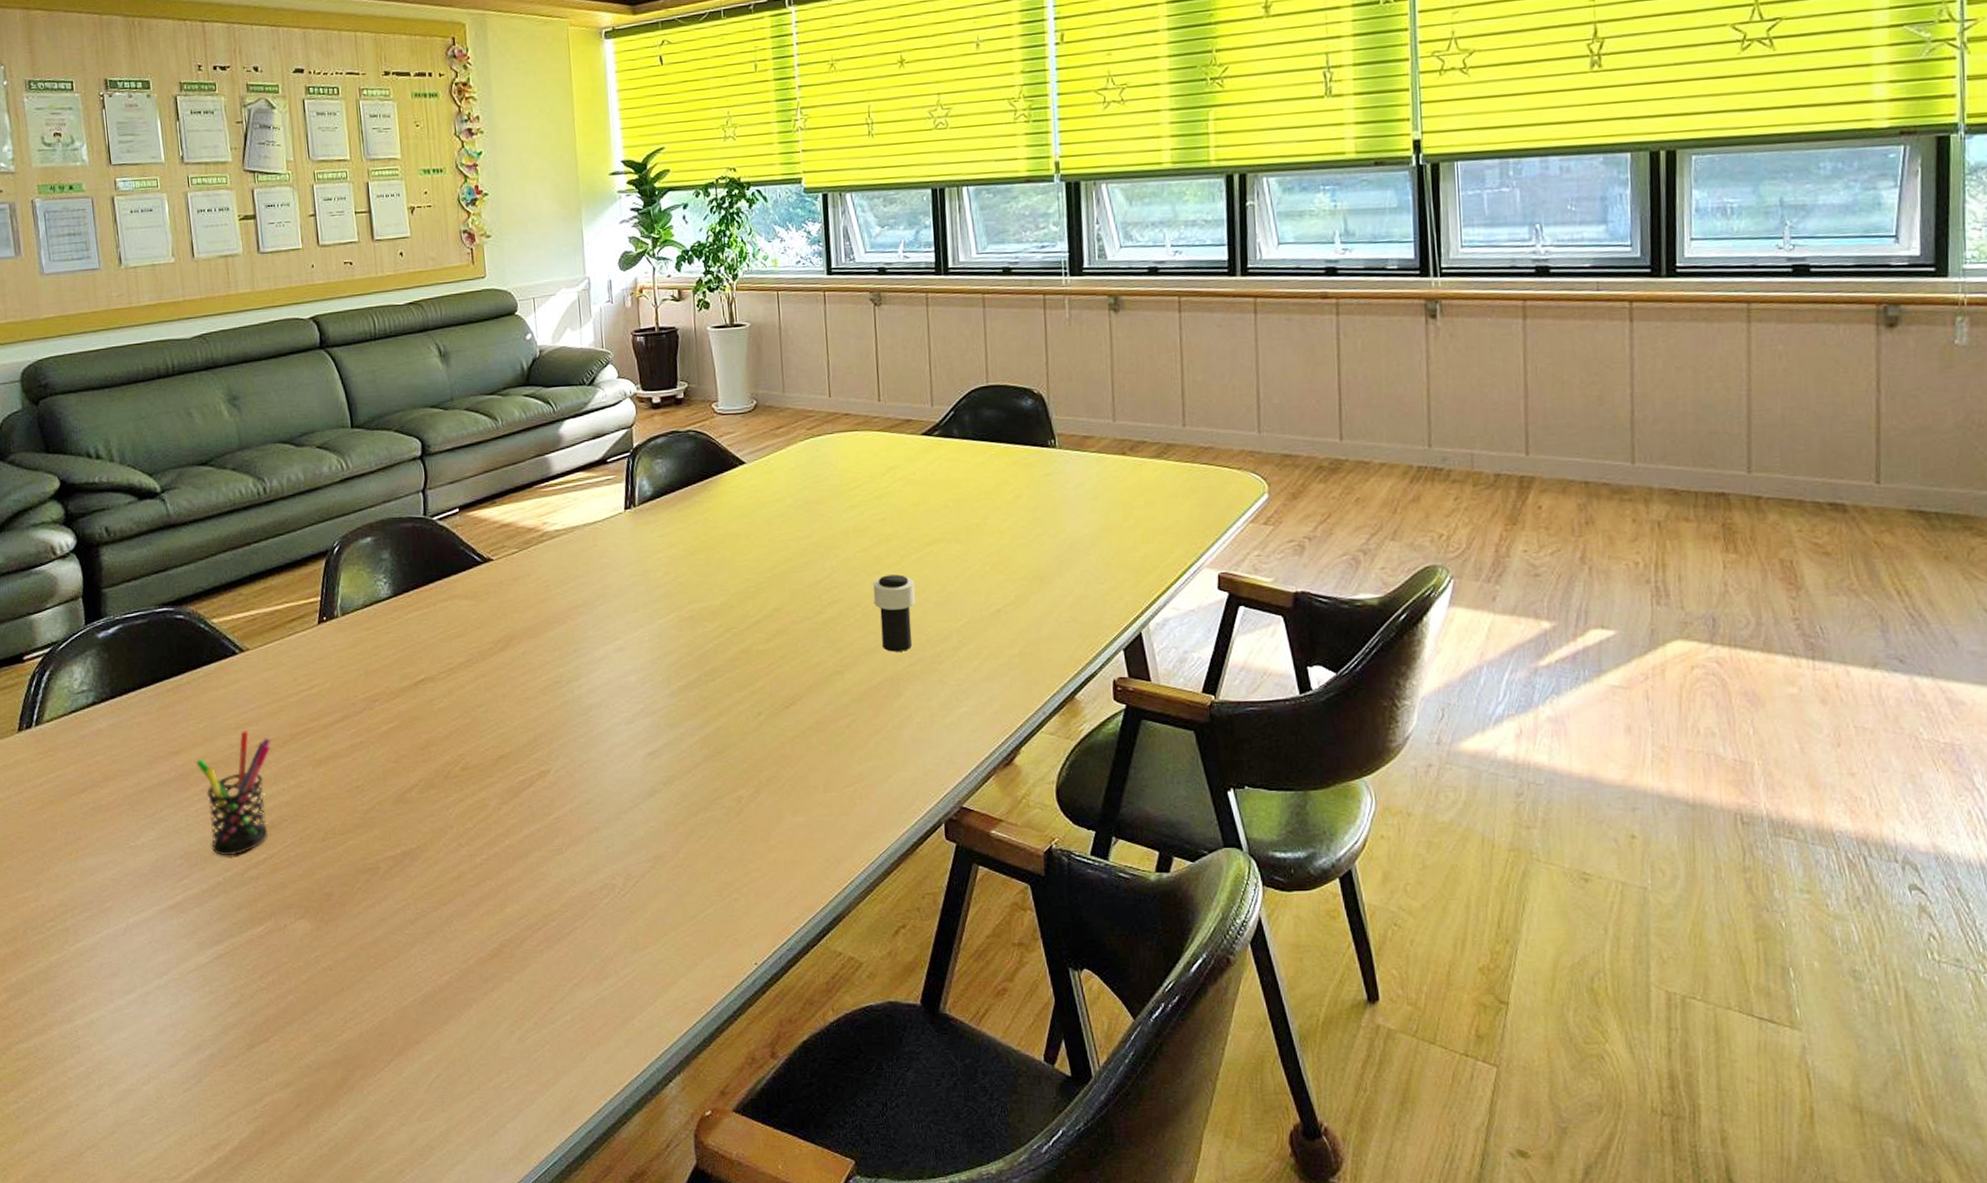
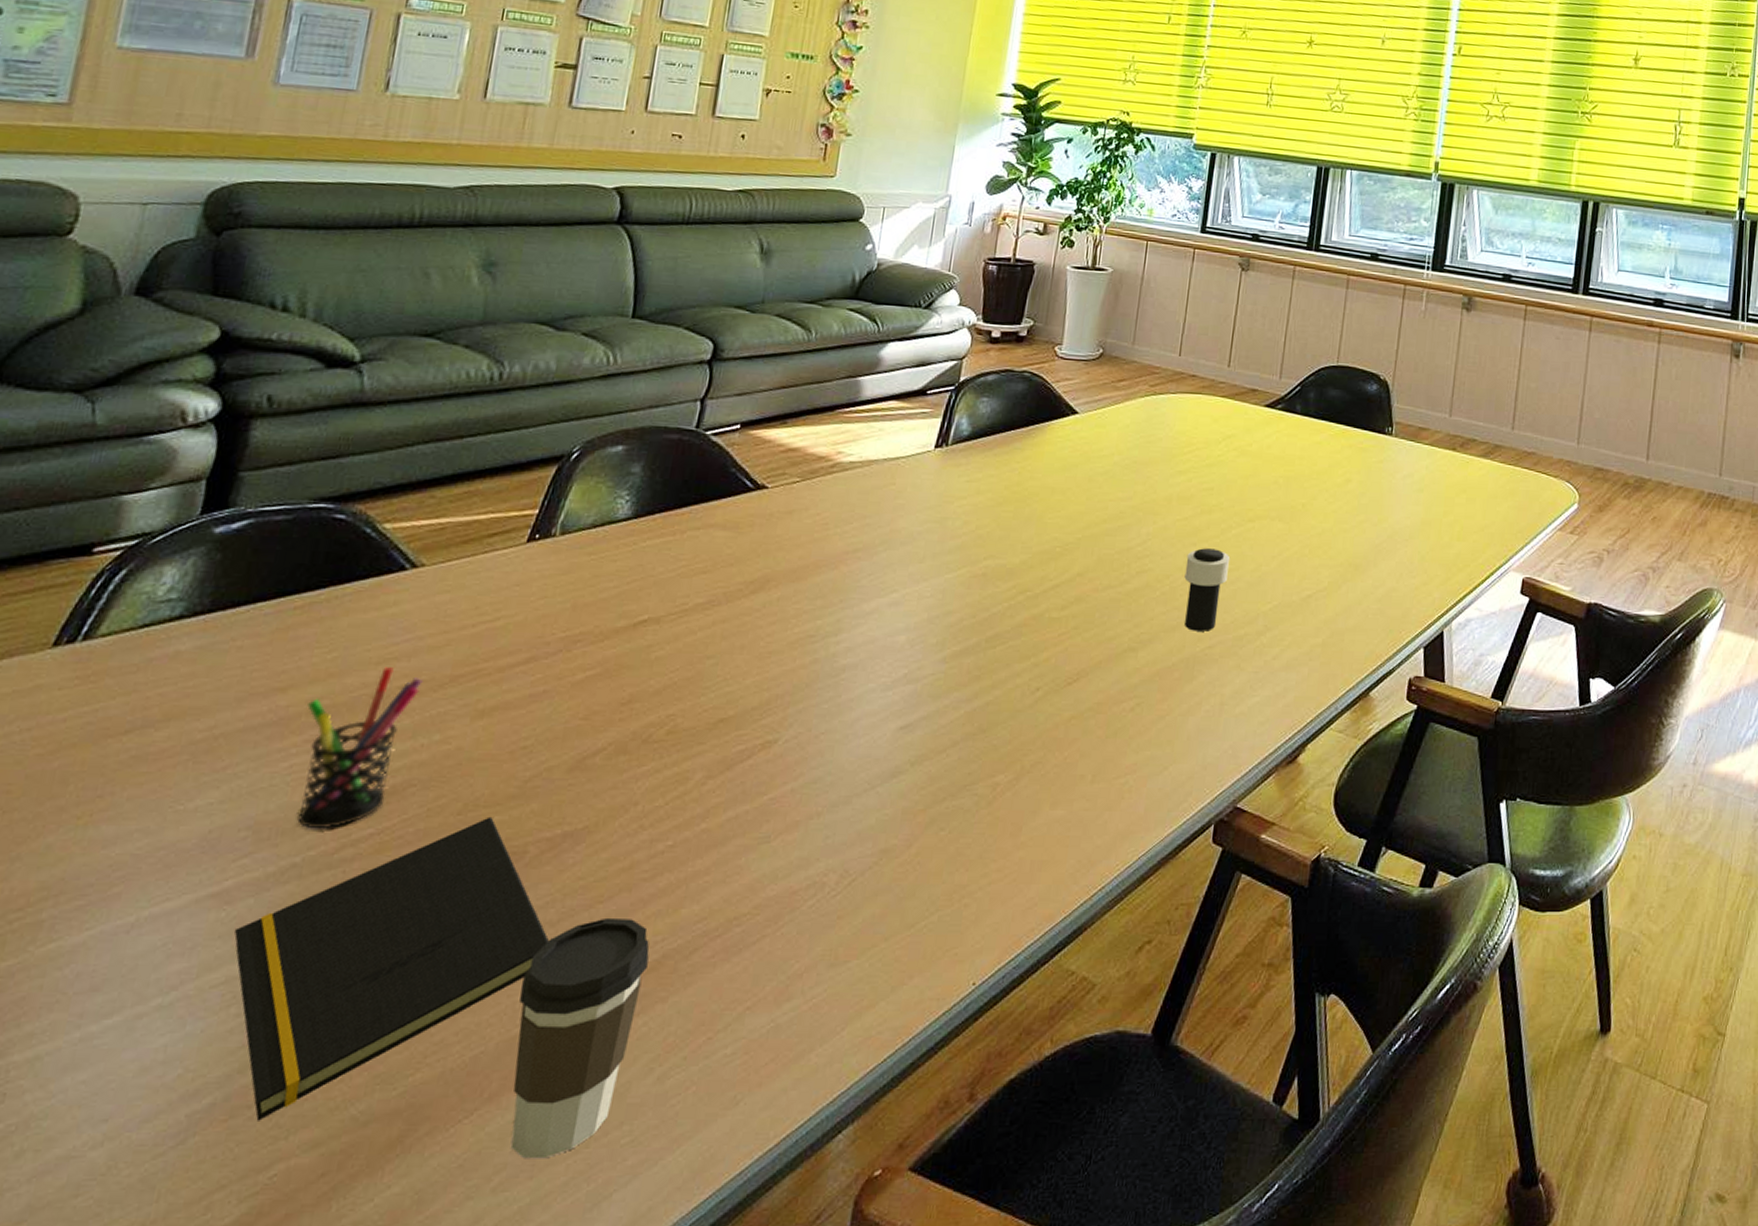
notepad: none [192,841,413,1067] -> present [233,816,550,1121]
coffee cup: none [400,916,491,1097] -> present [510,917,650,1159]

